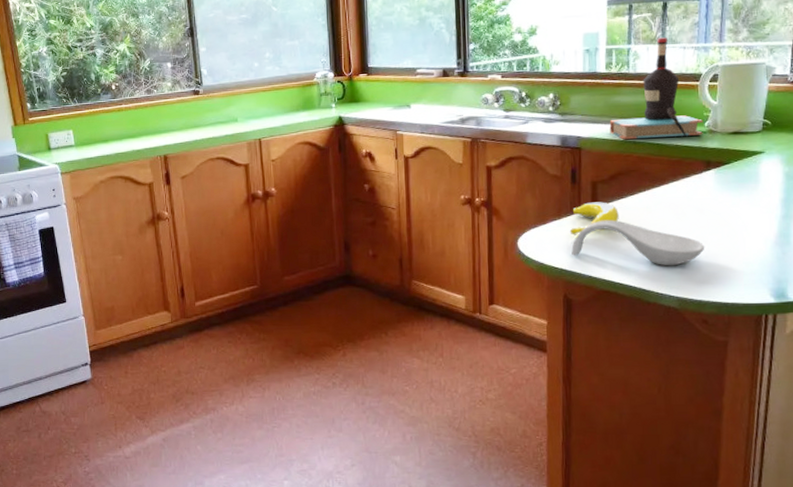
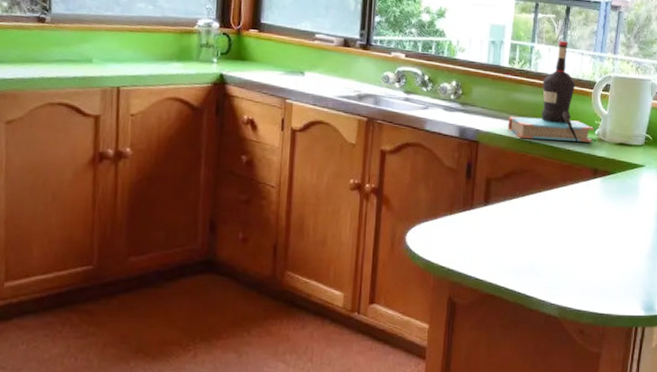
banana: present [569,202,619,235] -> none [460,199,510,234]
spoon rest: present [571,220,705,266] -> none [460,219,587,273]

